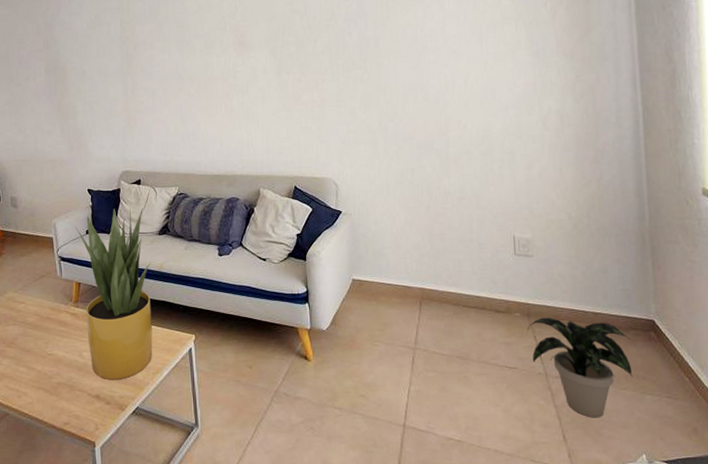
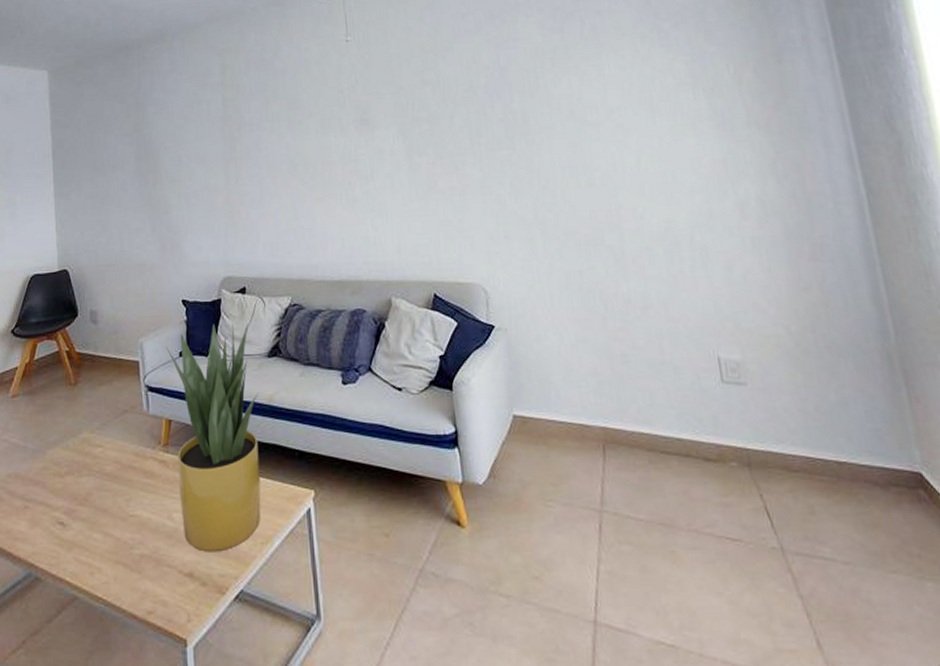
potted plant: present [527,317,633,418] -> none [750,468,903,615]

